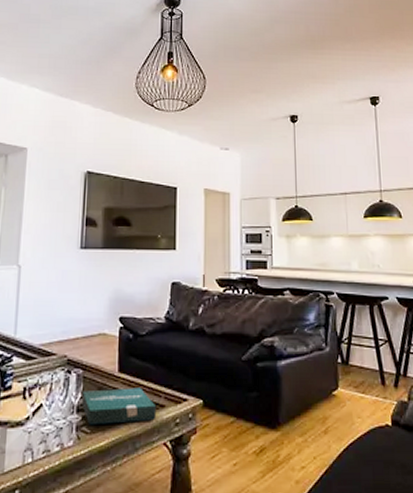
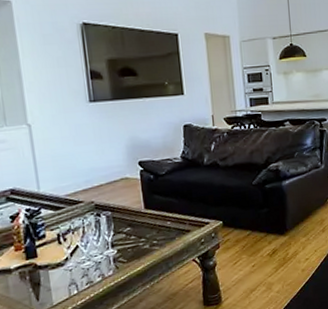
pizza box: present [82,388,157,424] -> none [114,219,184,255]

